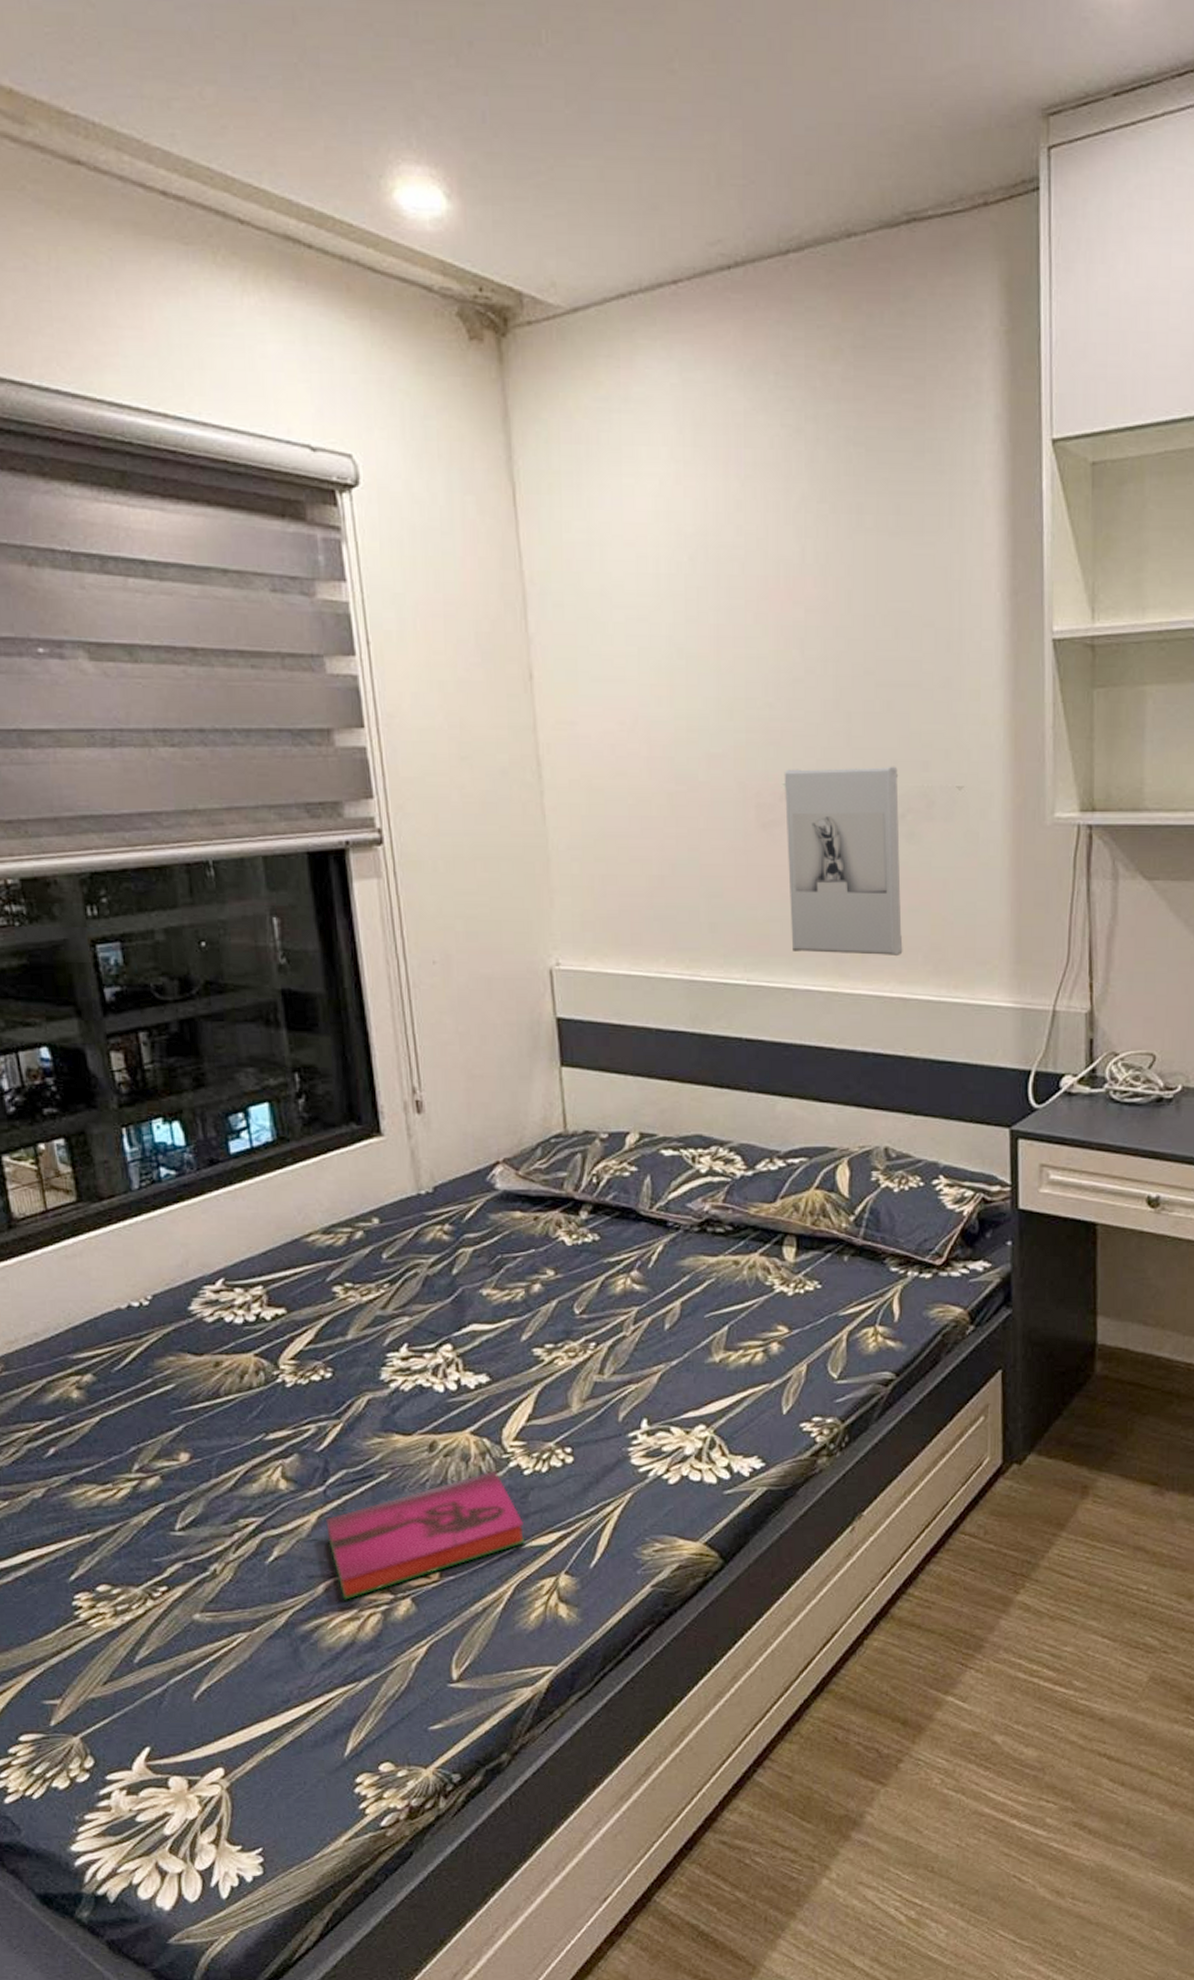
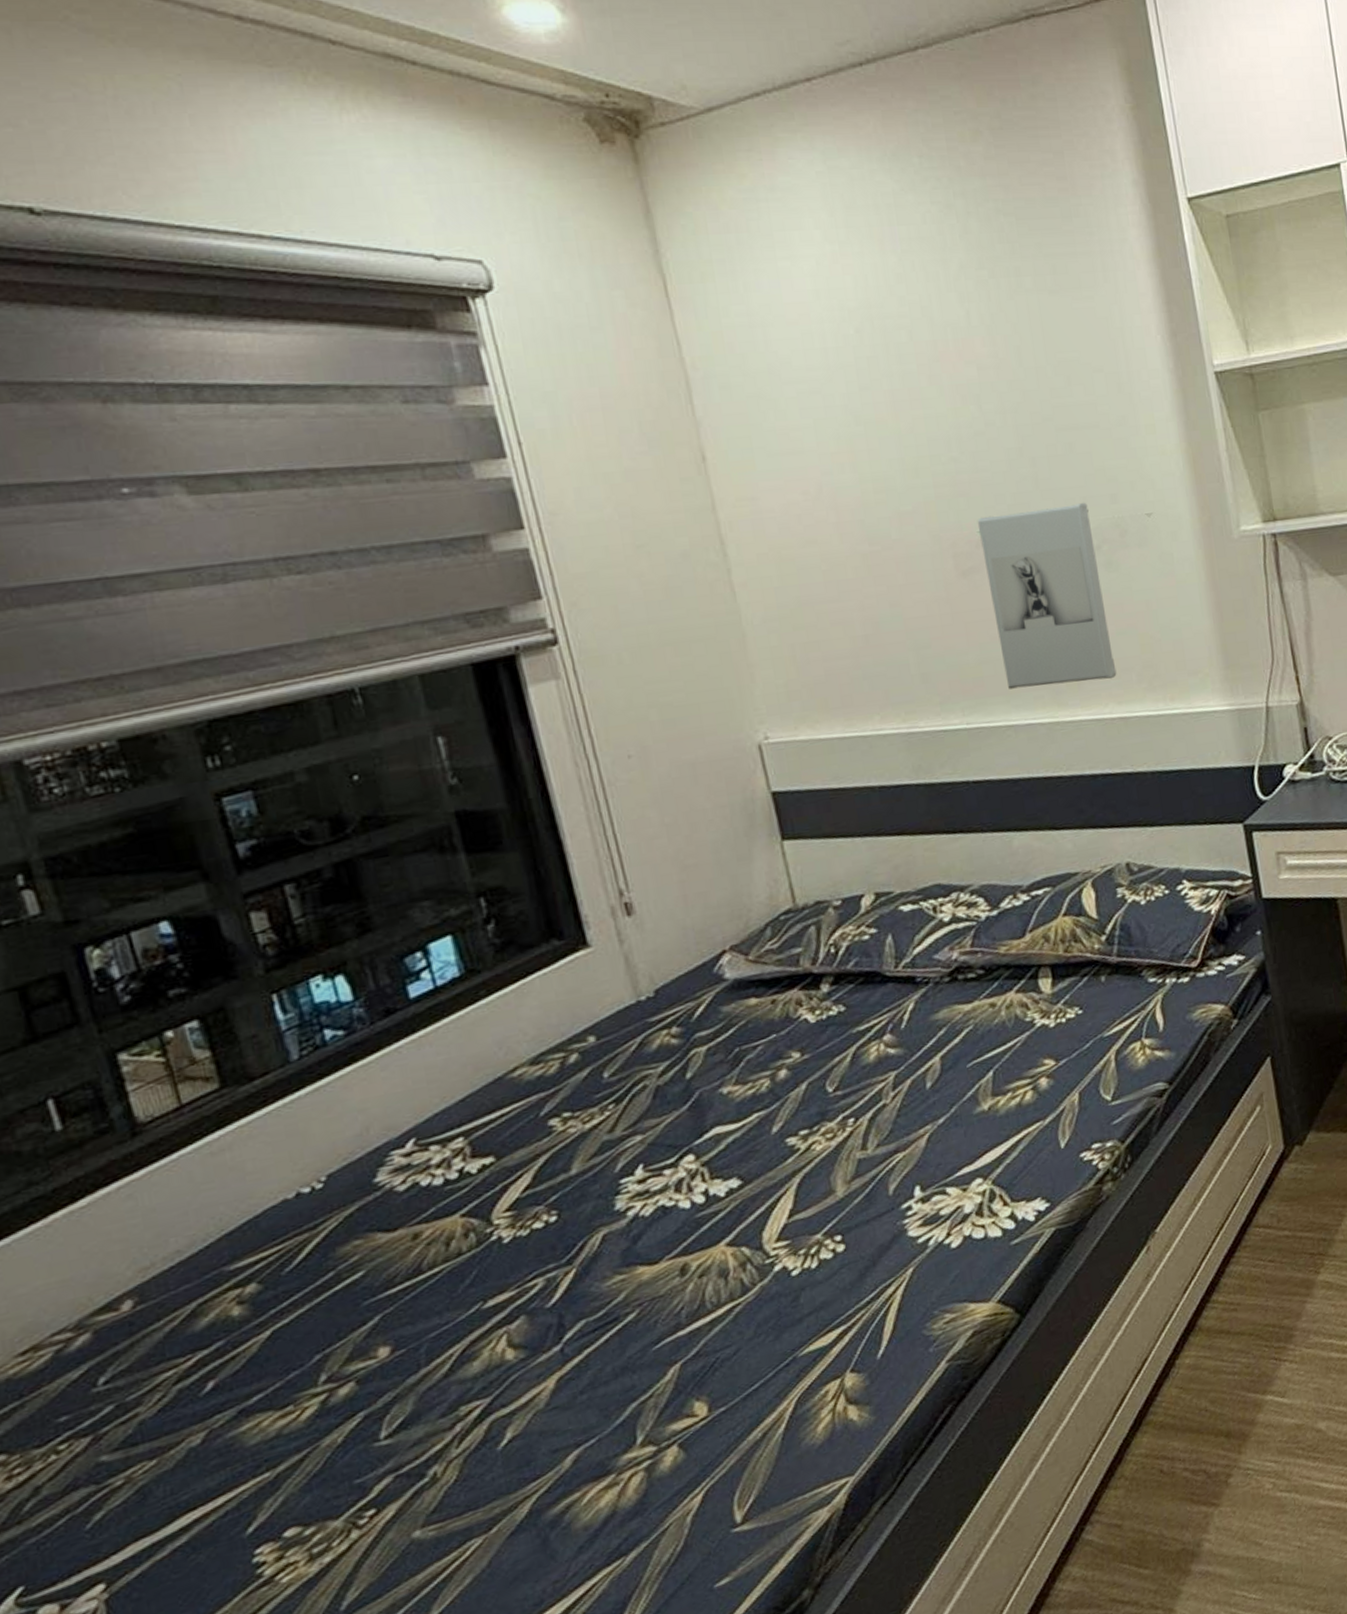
hardback book: present [326,1470,525,1600] -> none [566,1279,802,1467]

